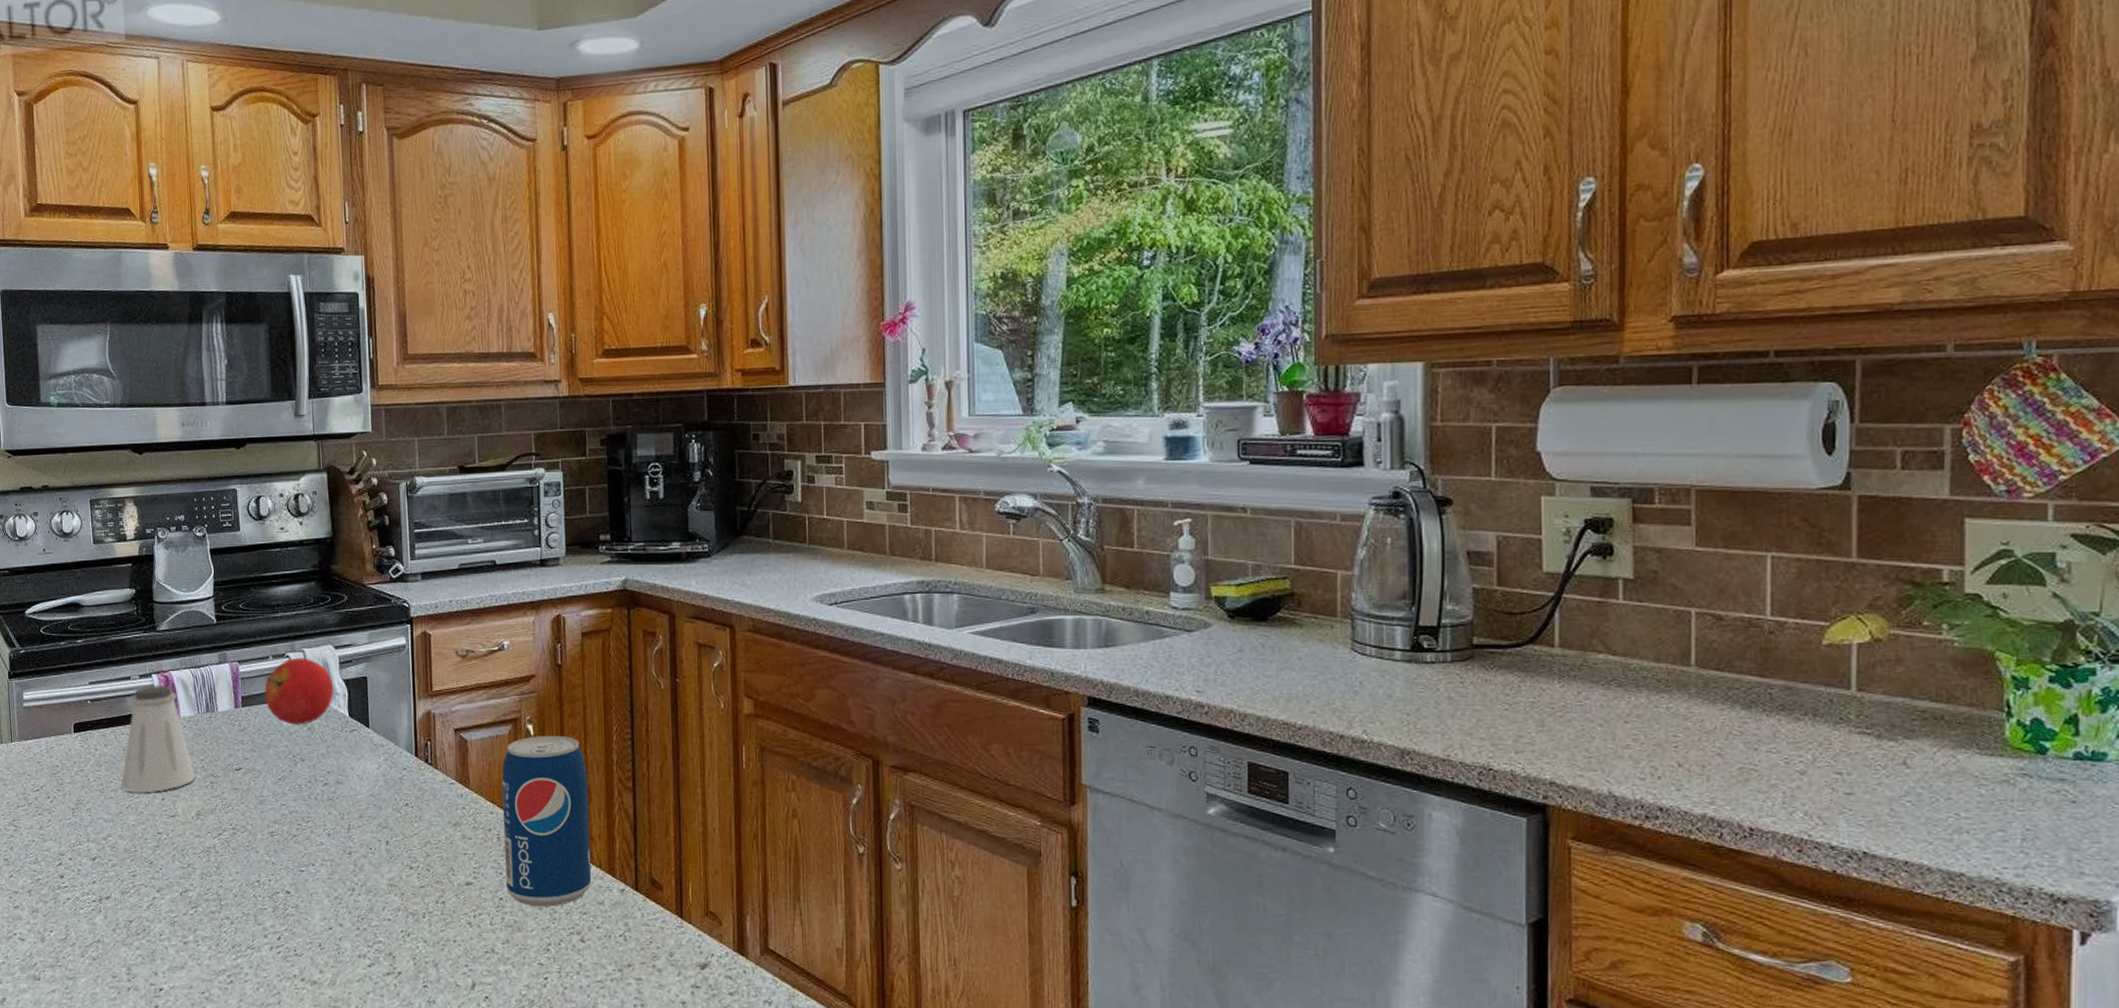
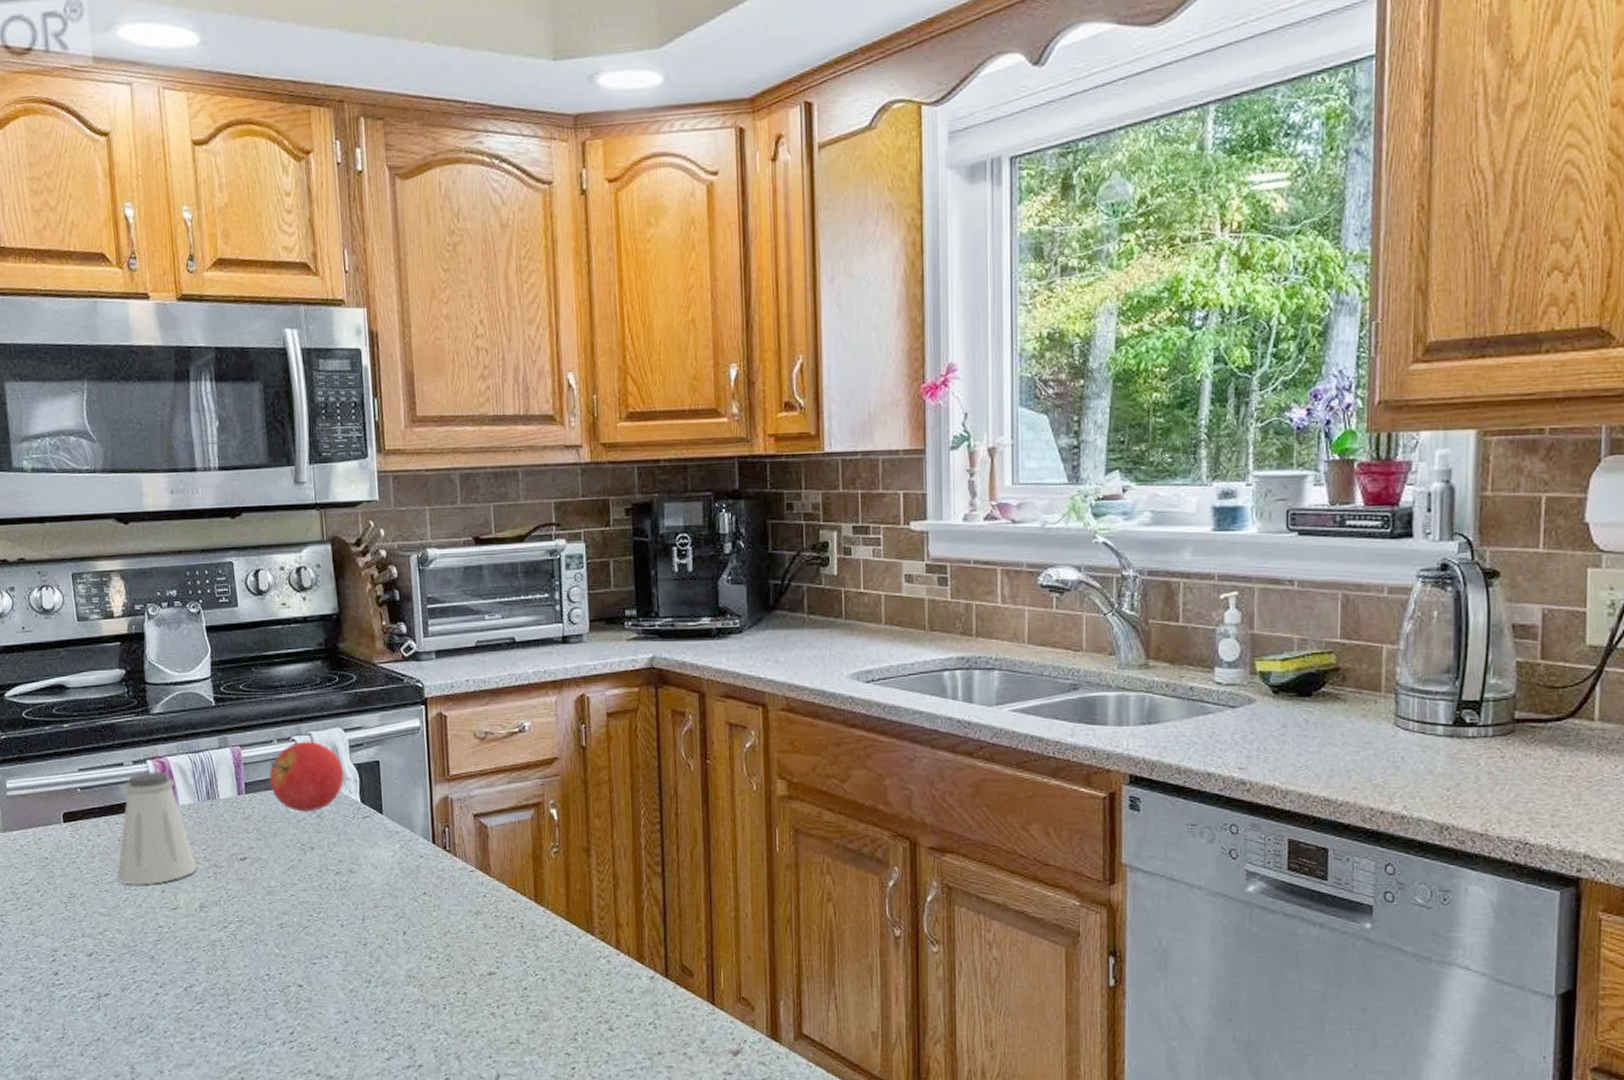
beverage can: present [501,735,592,907] -> none [524,820,620,996]

